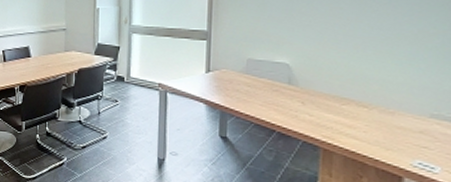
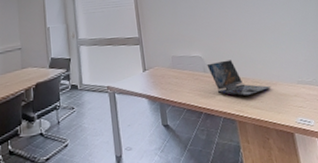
laptop: none [294,73,386,122] -> present [207,60,272,97]

